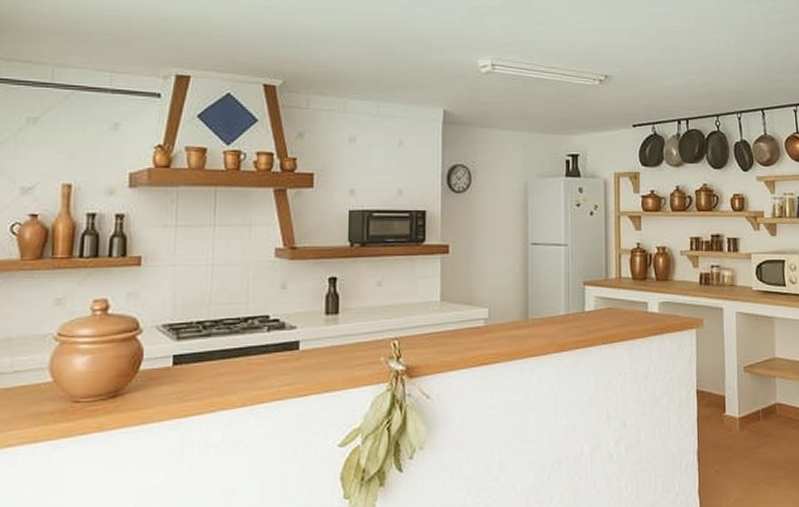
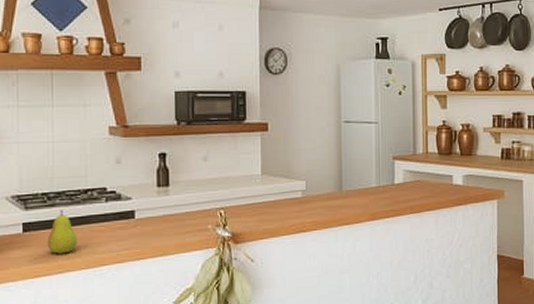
fruit: none [199,341,233,390] -> present [47,210,77,254]

